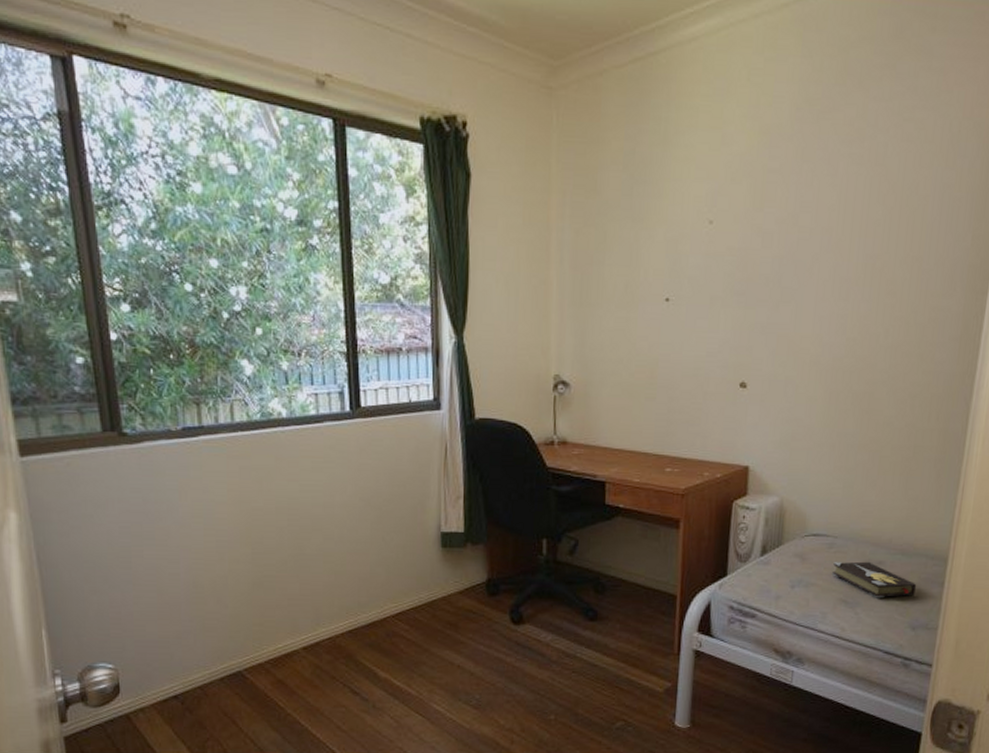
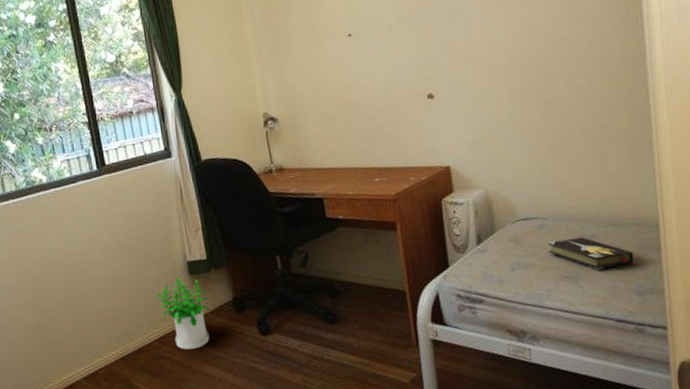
potted plant: none [399,548,460,631] -> present [155,277,210,350]

